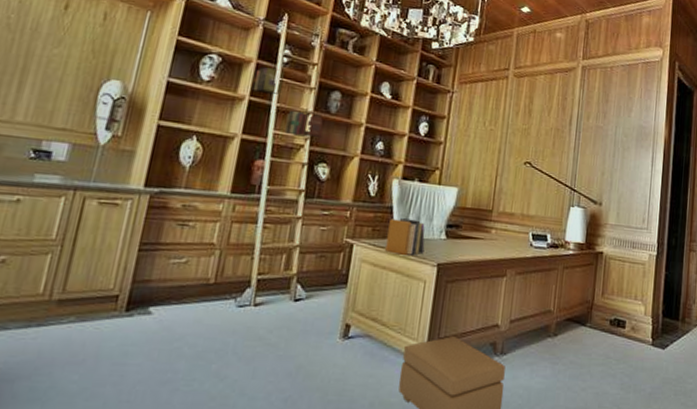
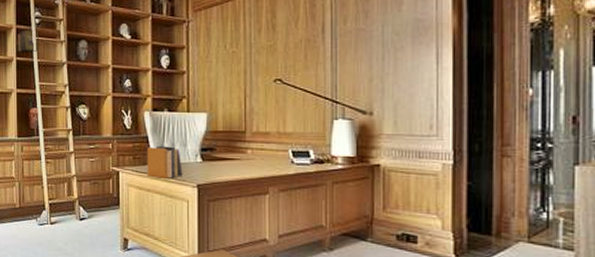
books: present [284,109,324,139] -> none [47,62,77,84]

